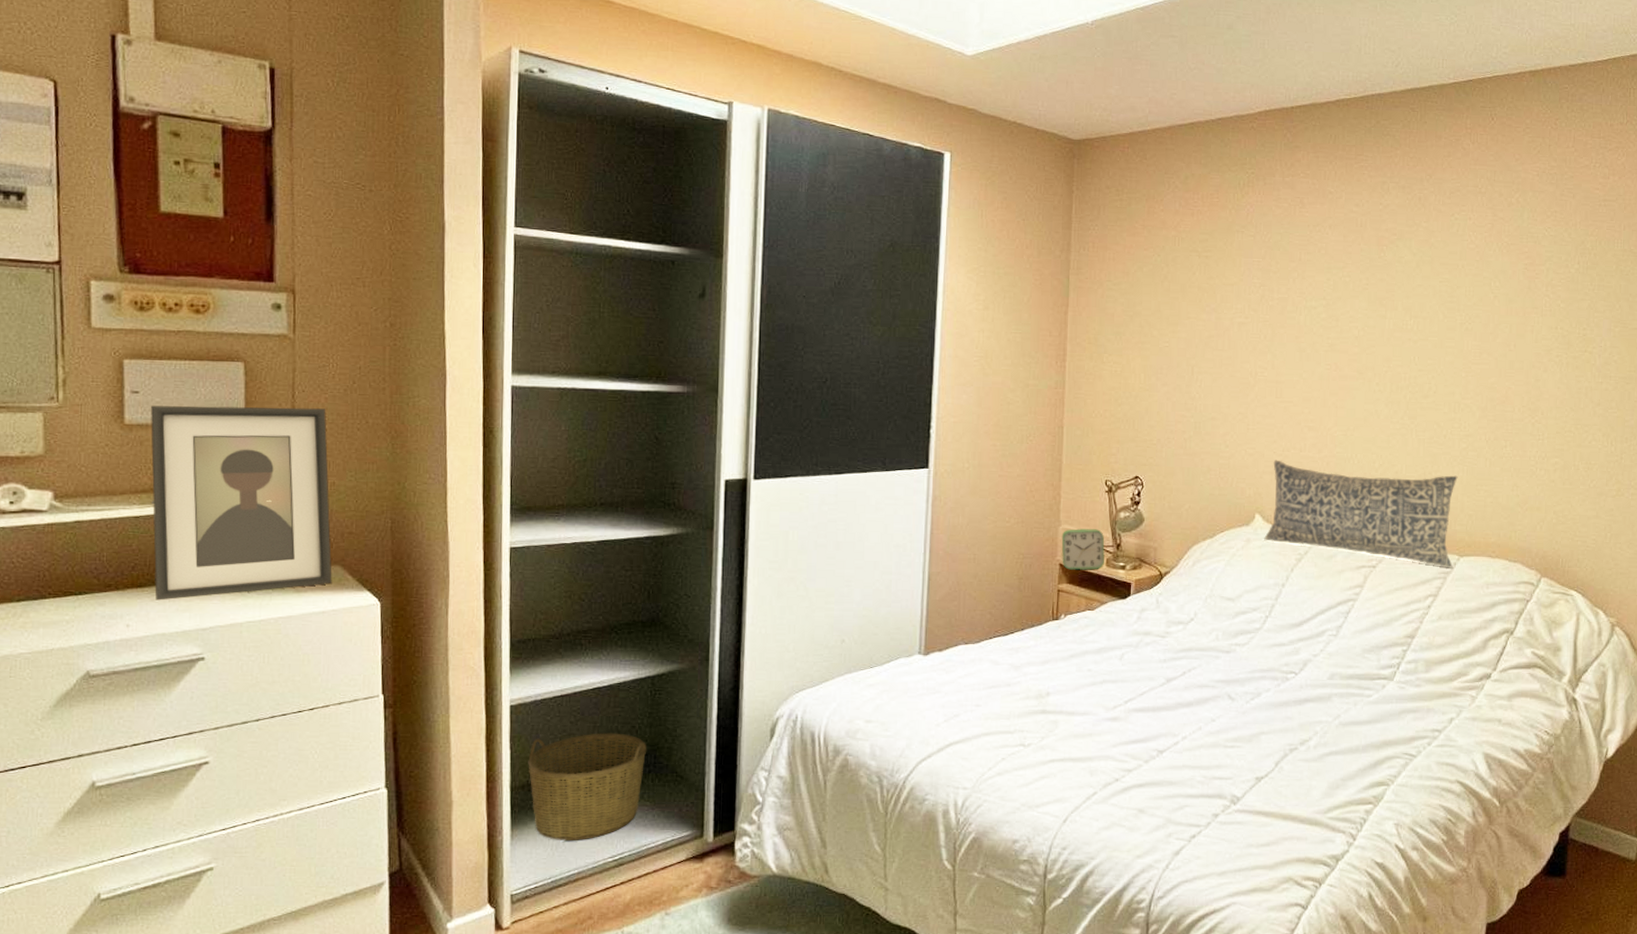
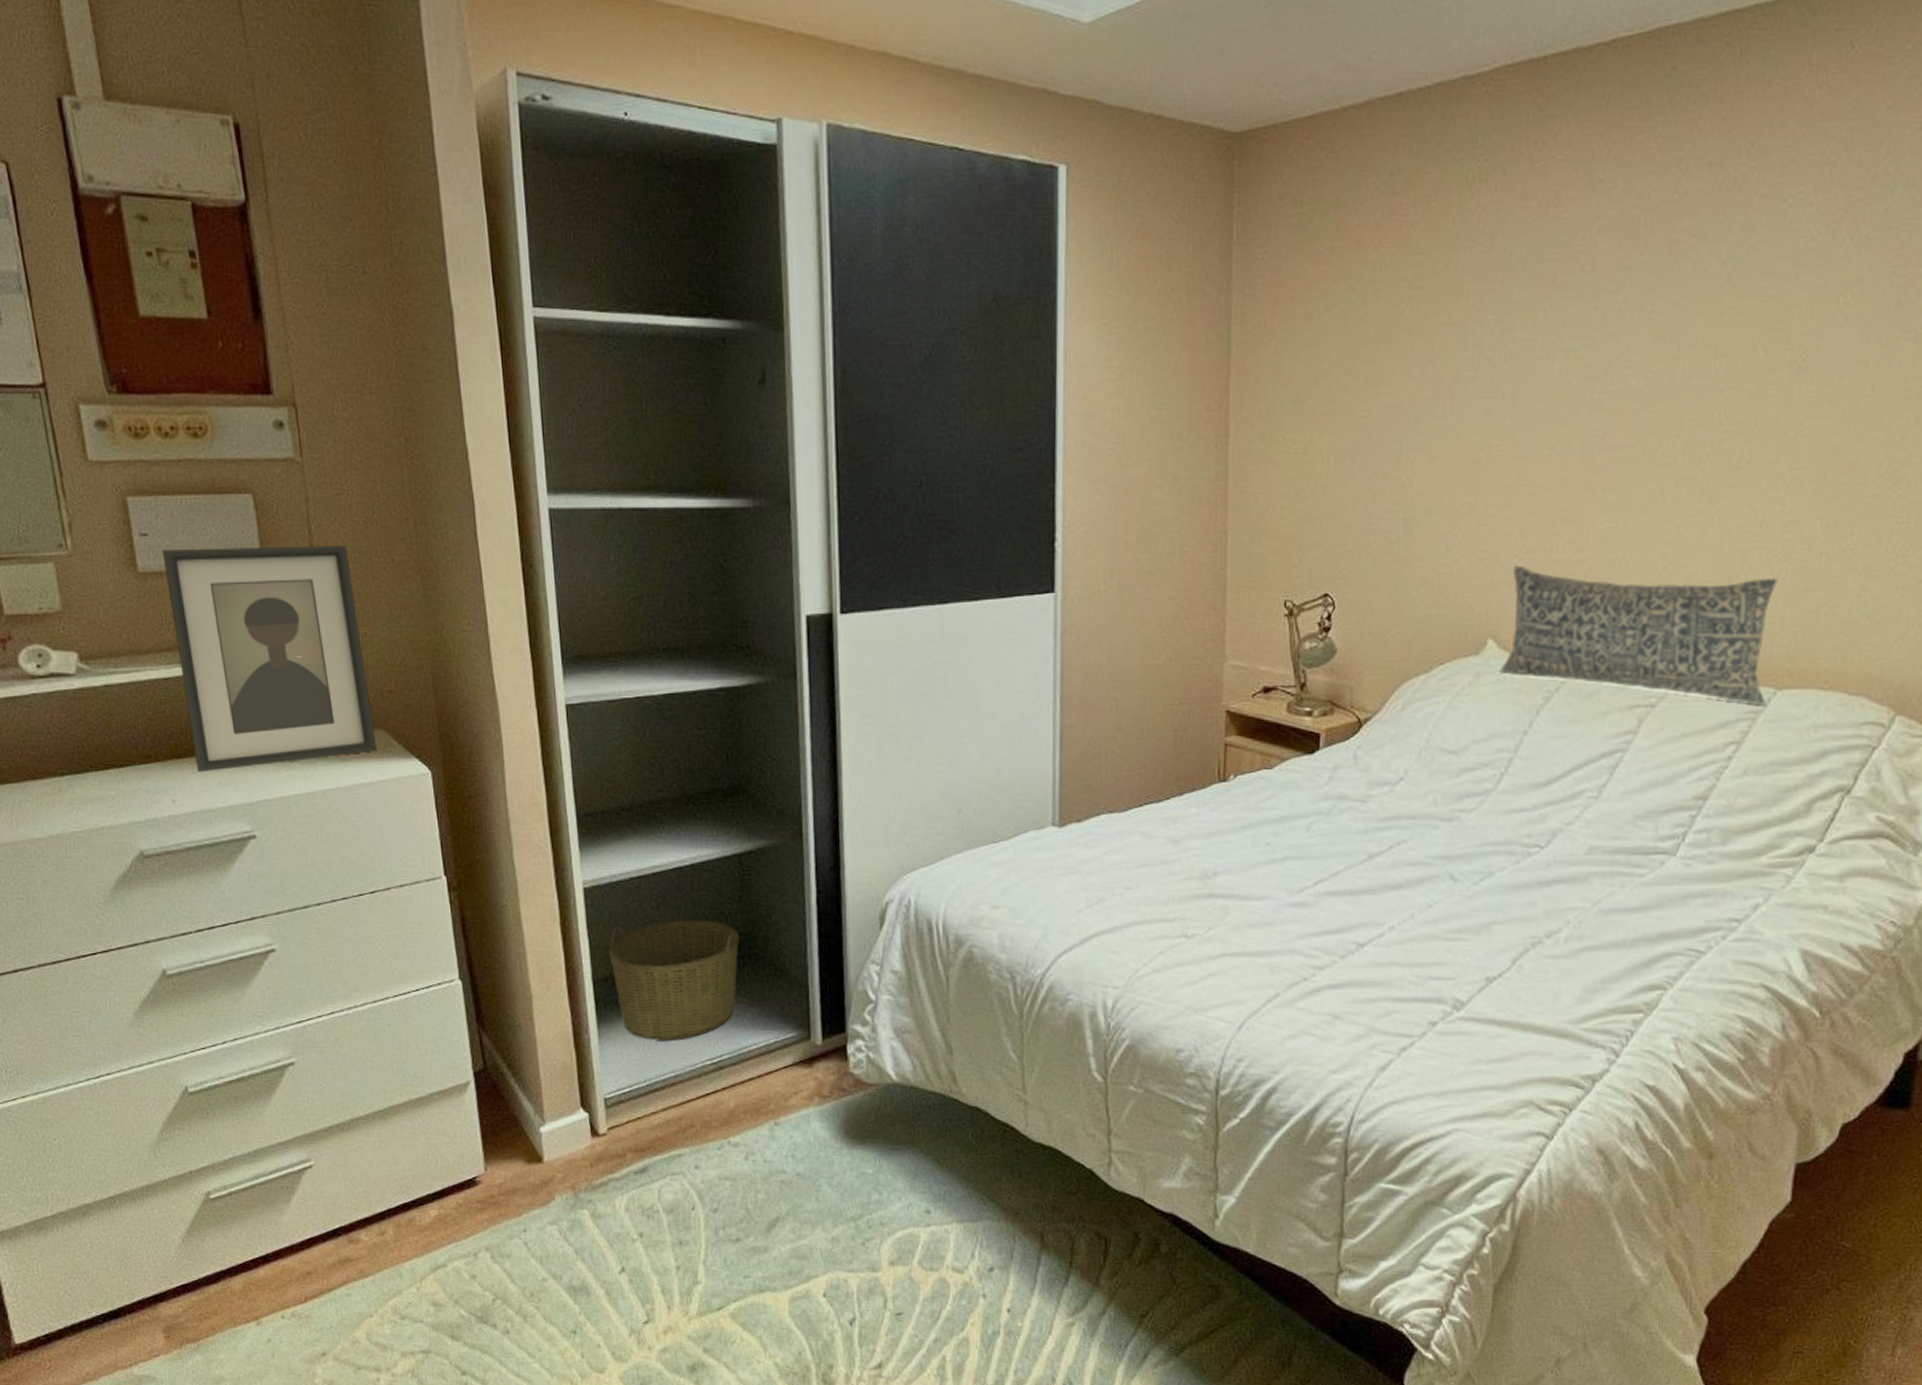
alarm clock: present [1061,529,1105,570] -> none [1228,665,1285,718]

